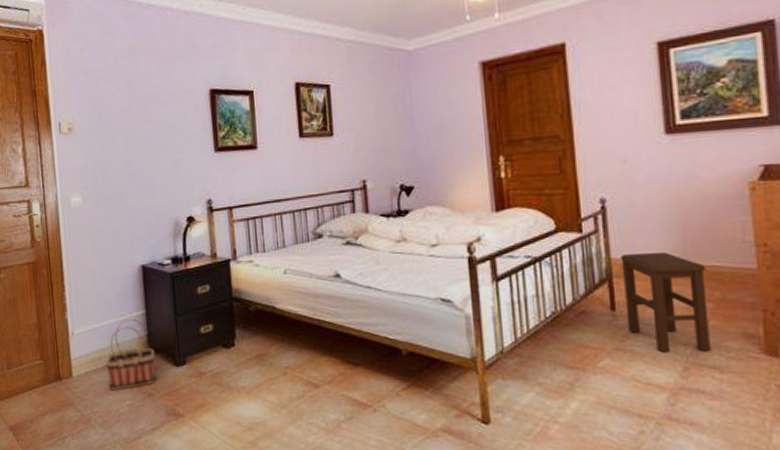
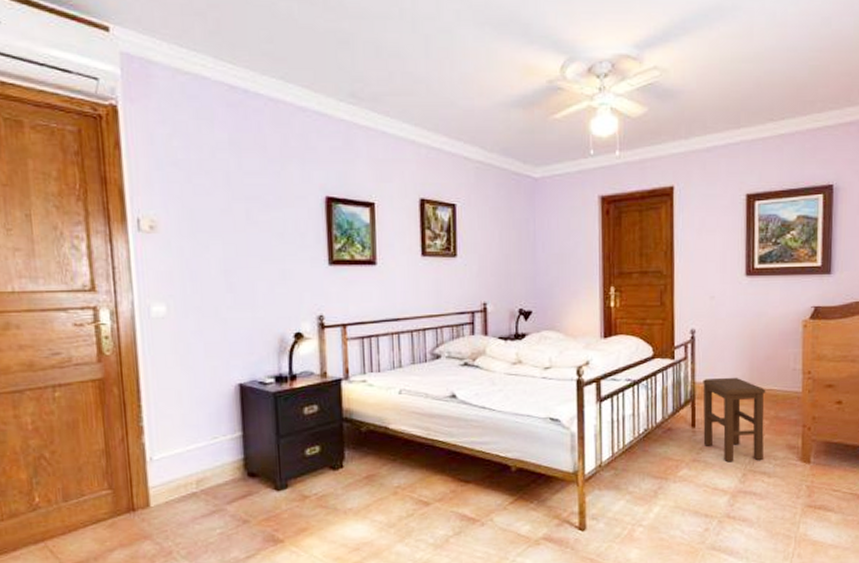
basket: present [106,319,156,391] -> none [192,442,253,520]

